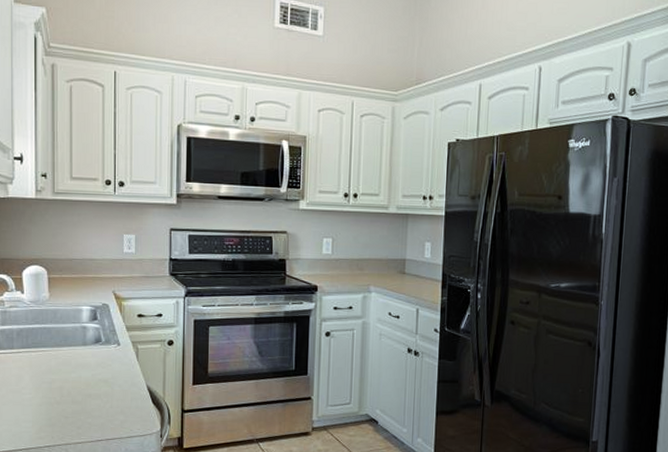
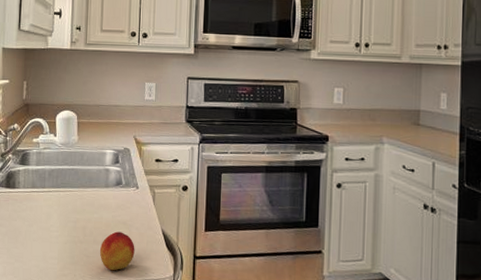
peach: none [79,390,118,430] -> present [99,231,135,271]

